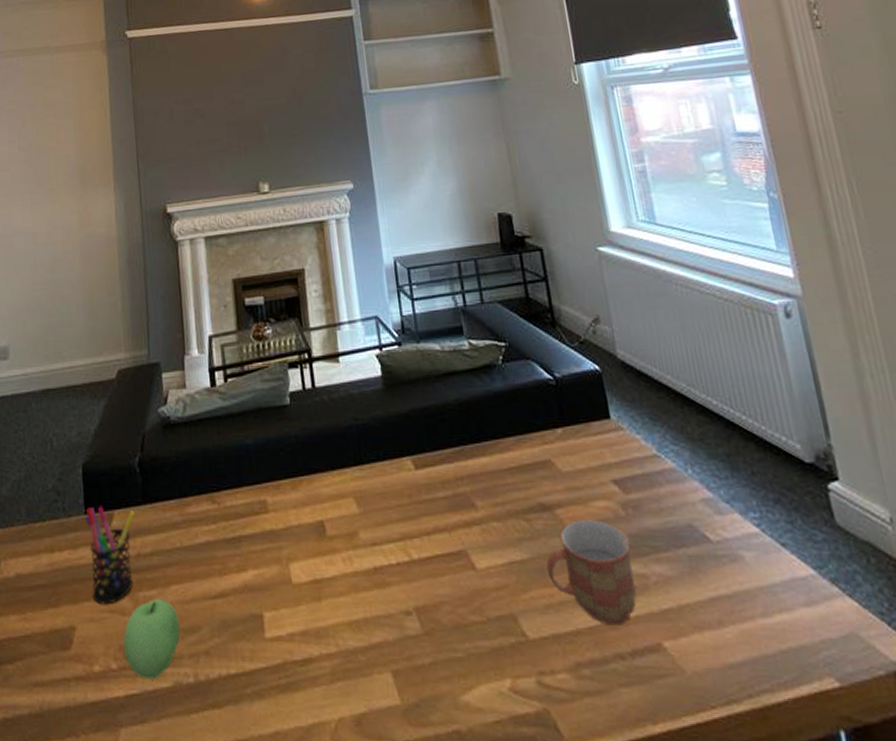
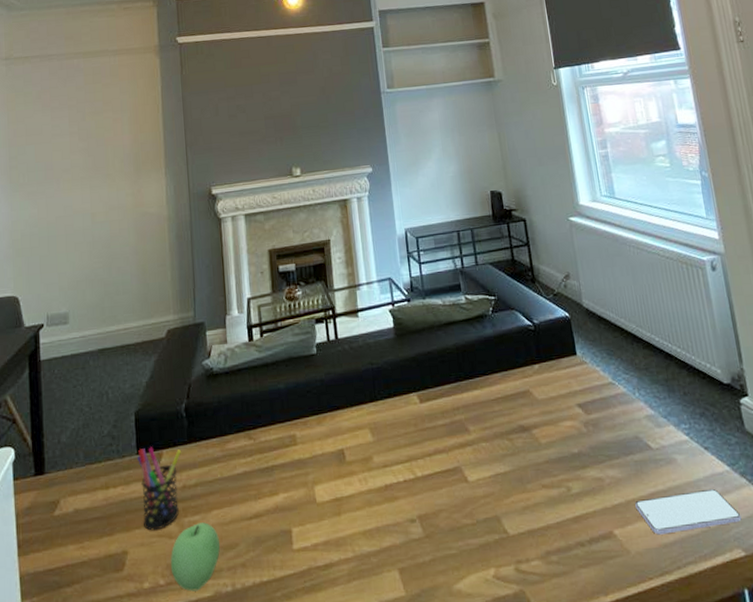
mug: present [546,518,637,626] -> none [524,436,594,520]
smartphone: none [690,596,834,652] -> present [635,488,742,535]

